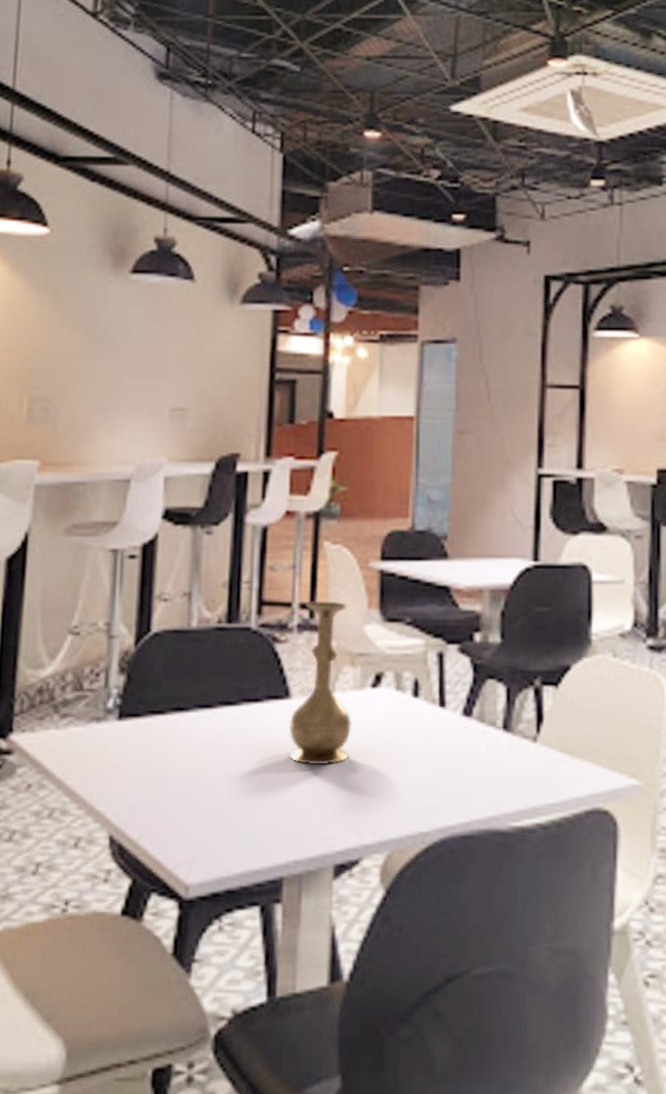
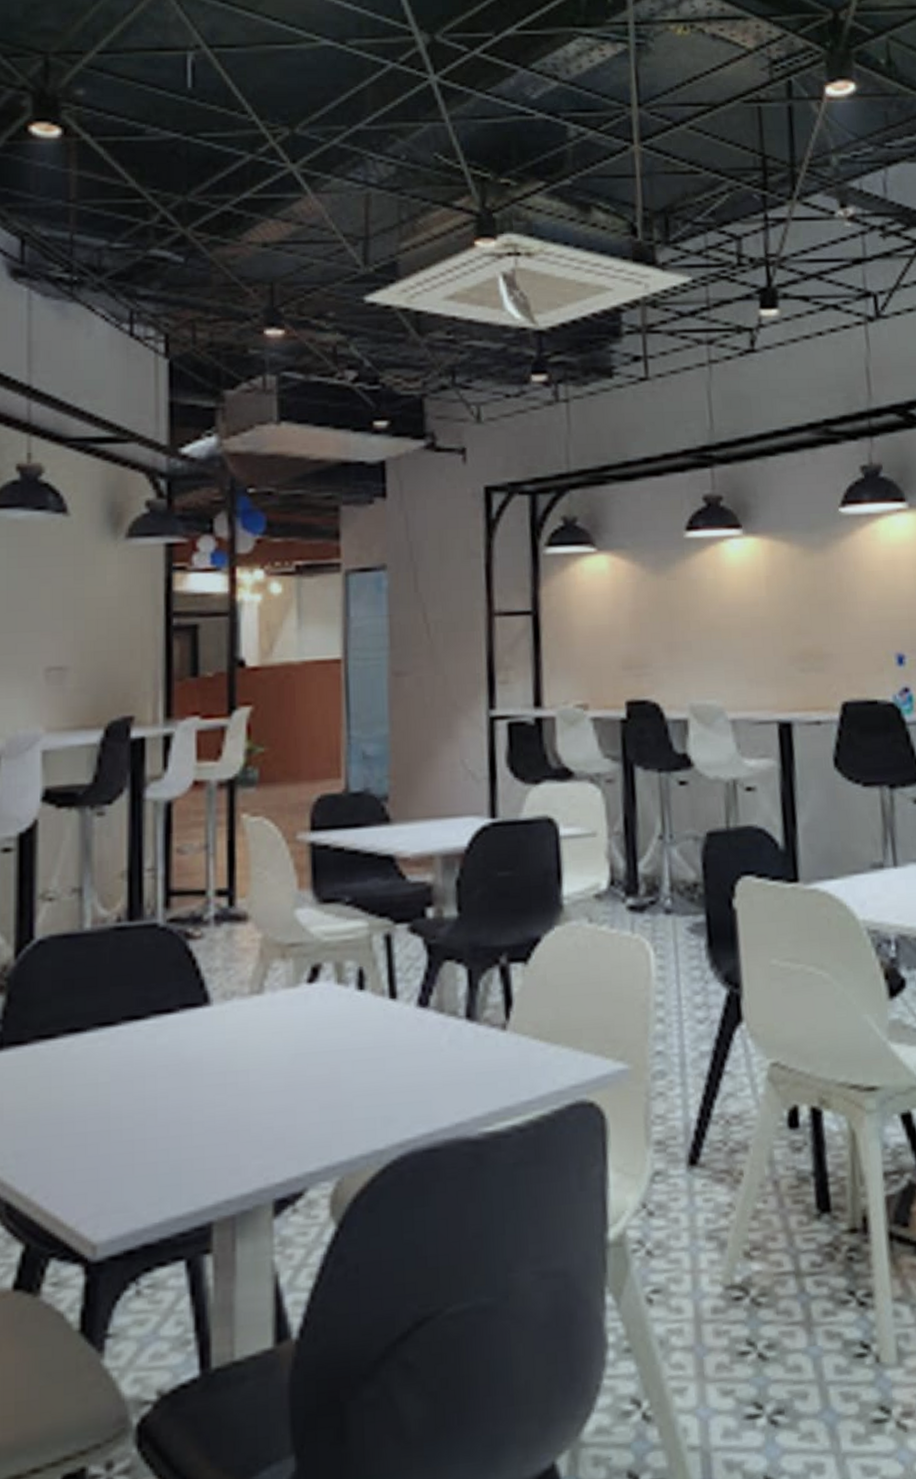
vase: present [289,601,352,764] -> none [210,884,287,1083]

